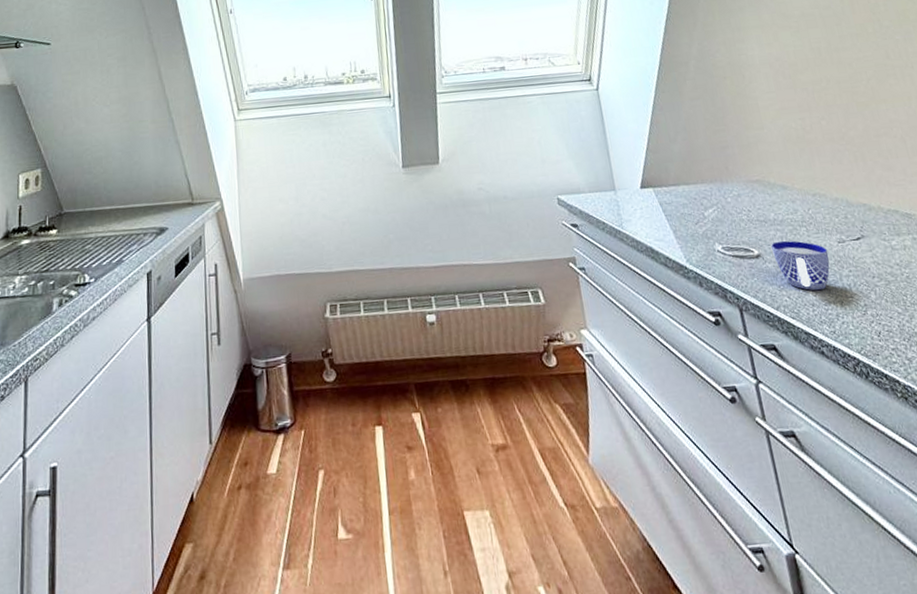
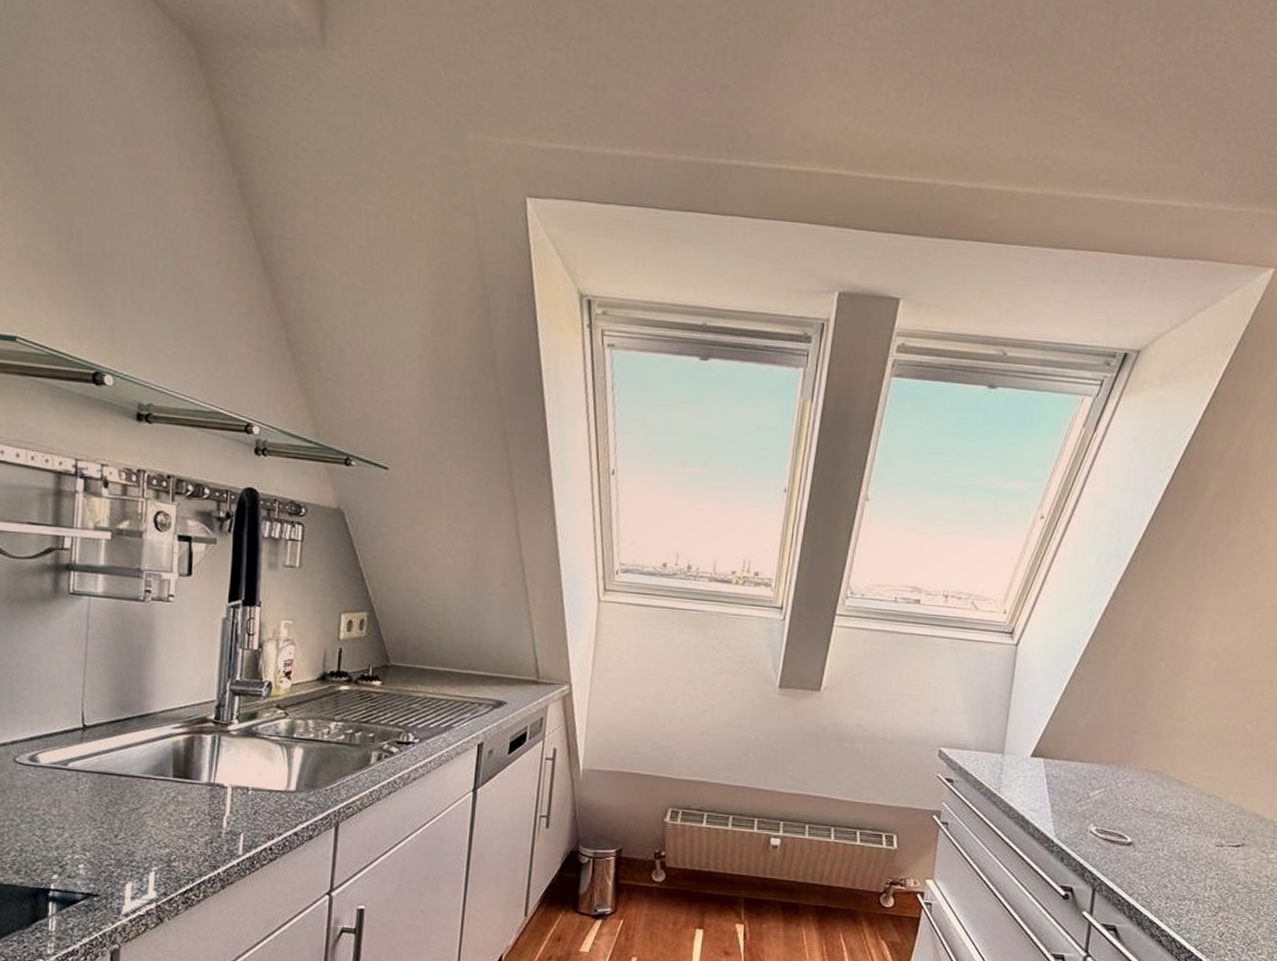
cup: present [771,240,830,291] -> none [1145,833,1203,887]

